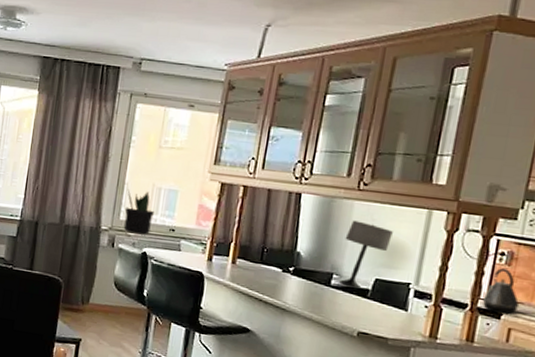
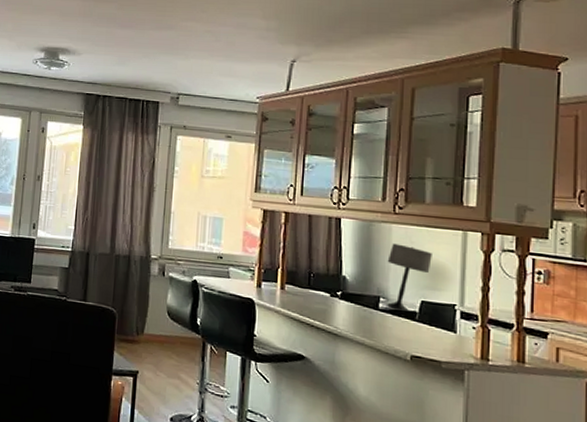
planter: present [123,189,154,235] -> none [172,218,201,263]
kettle: present [482,268,520,314] -> none [527,287,564,333]

